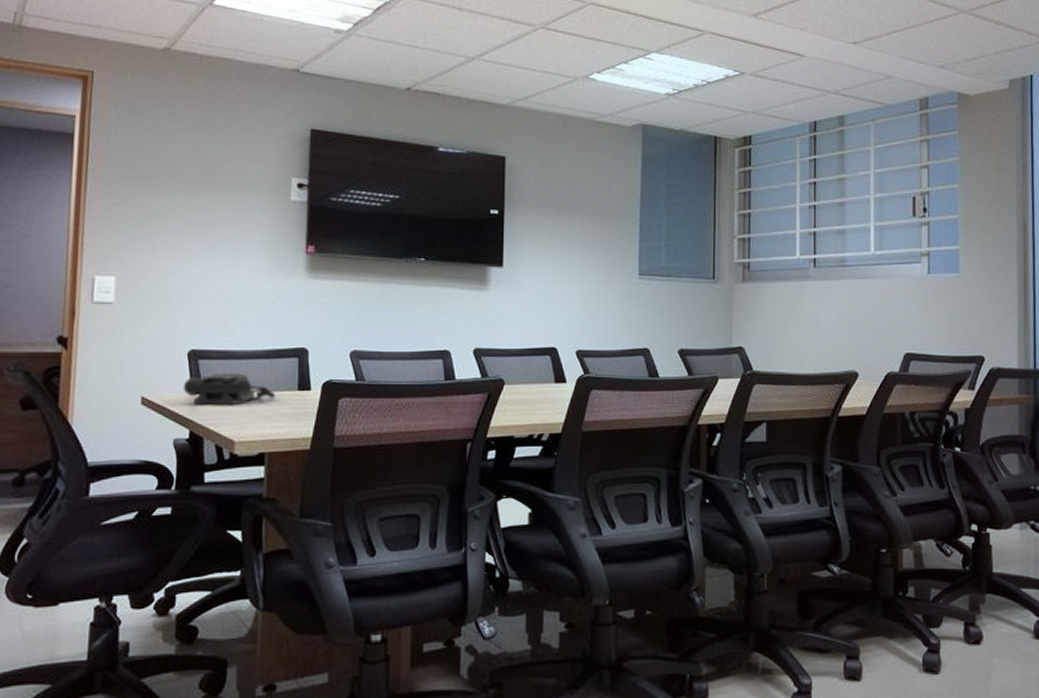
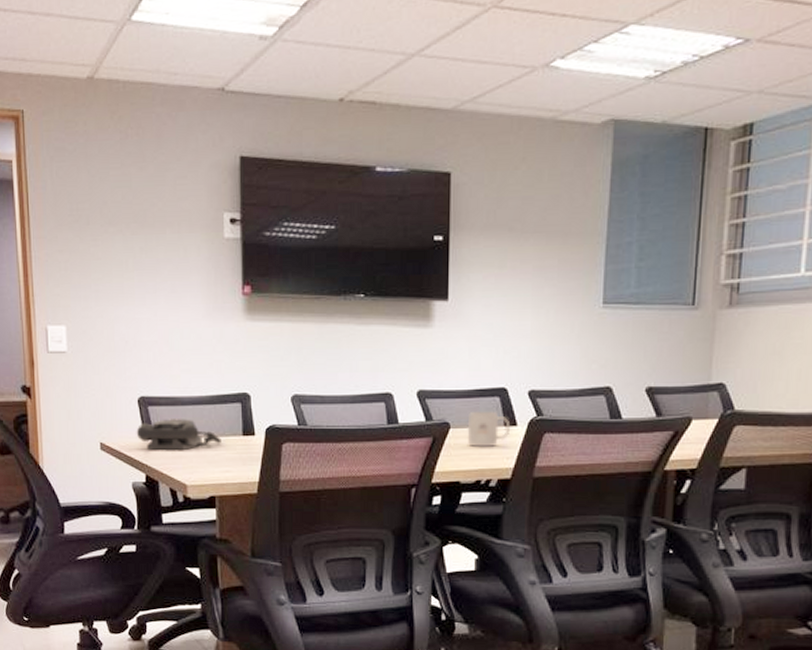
mug: none [520,368,561,404] -> present [467,411,511,448]

